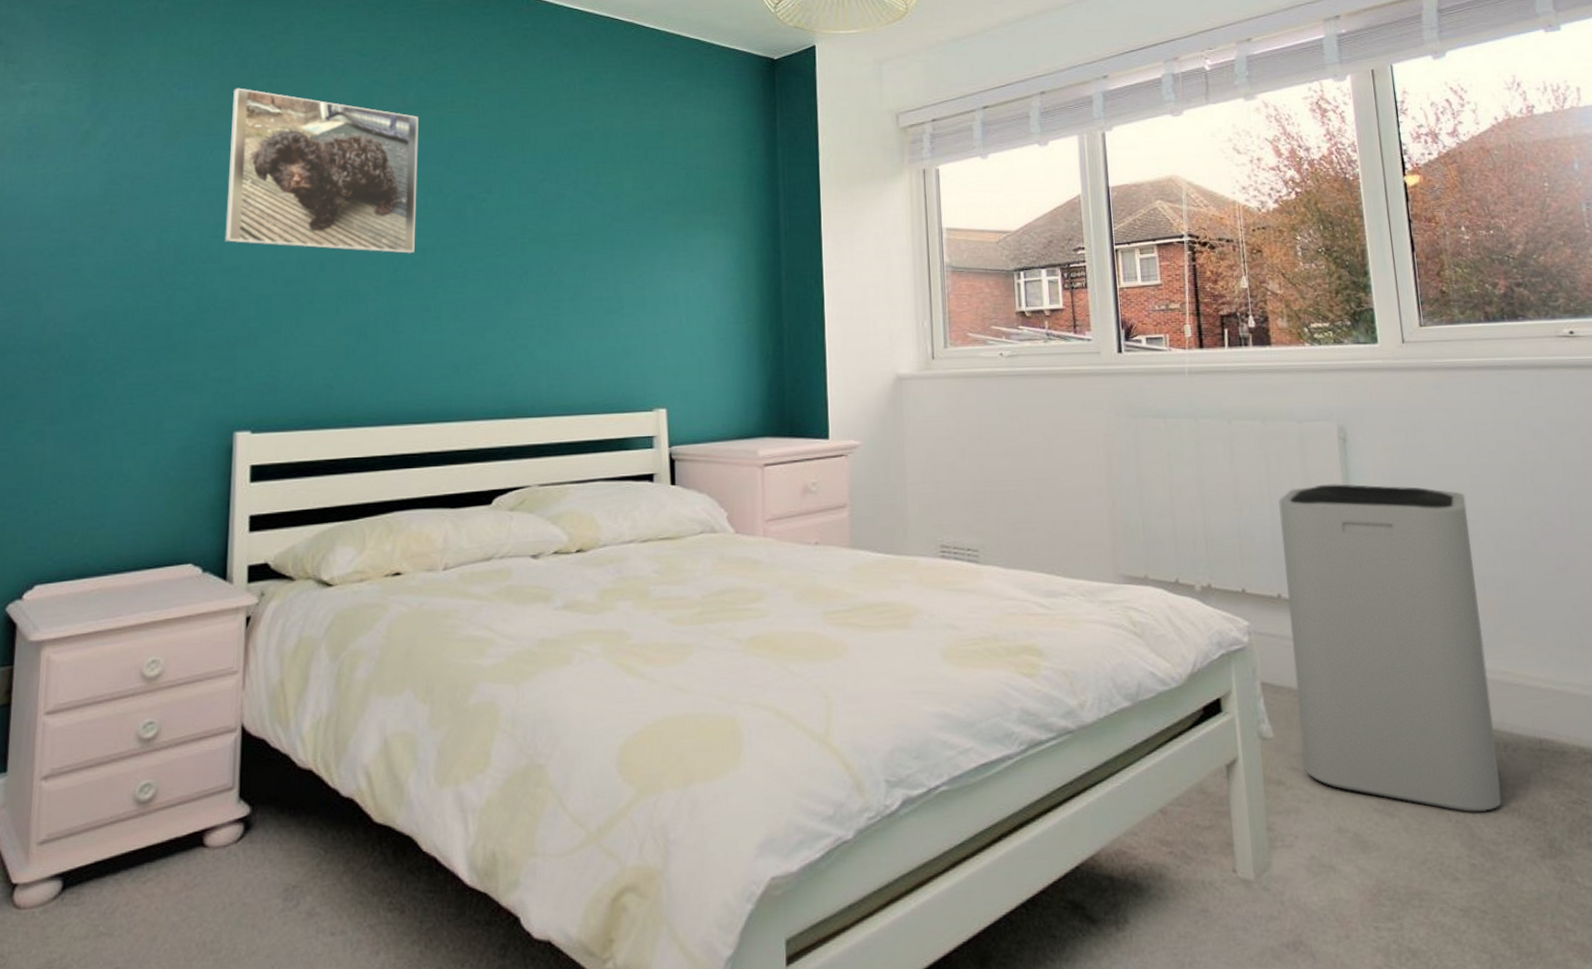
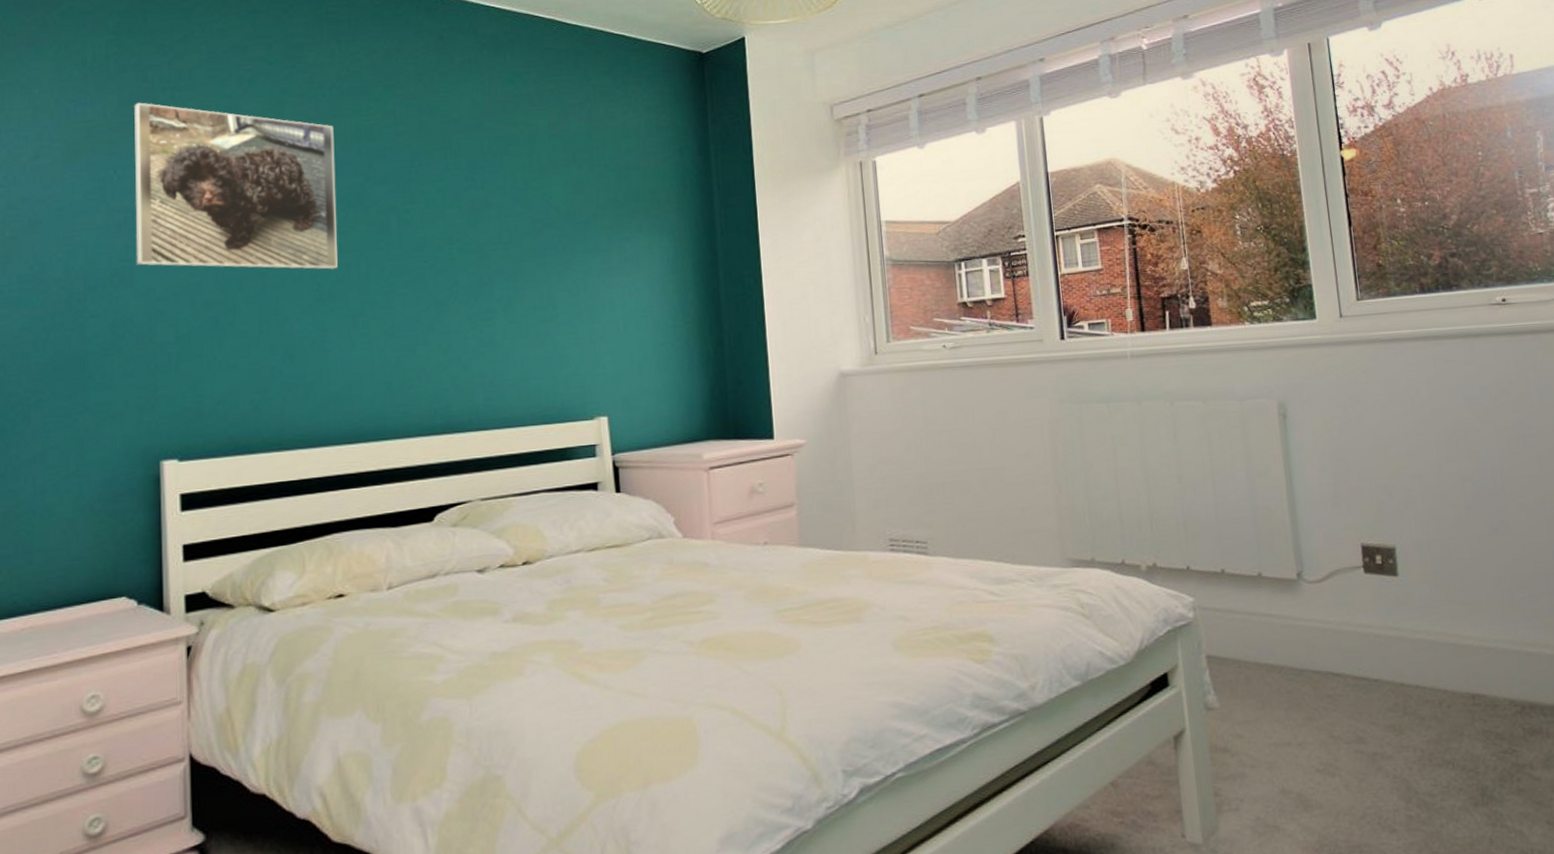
trash can: present [1278,484,1502,813] -> none [1221,458,1437,768]

